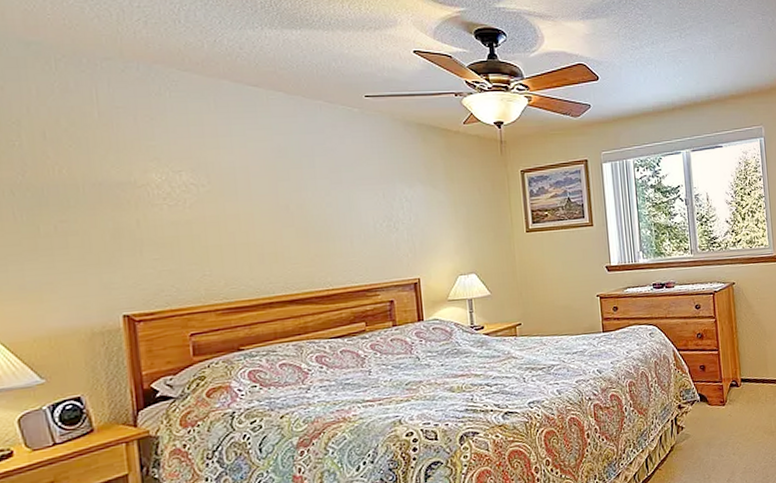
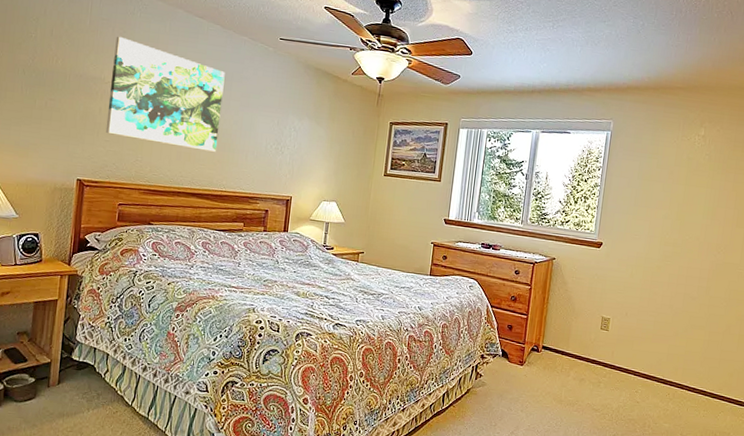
wall art: none [141,125,311,250] -> present [105,36,225,152]

